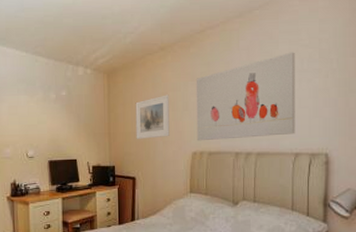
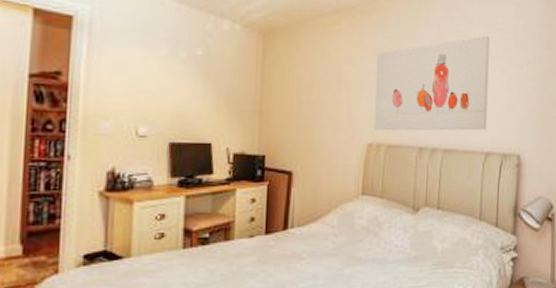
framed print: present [135,94,170,139] -> none [296,68,342,123]

